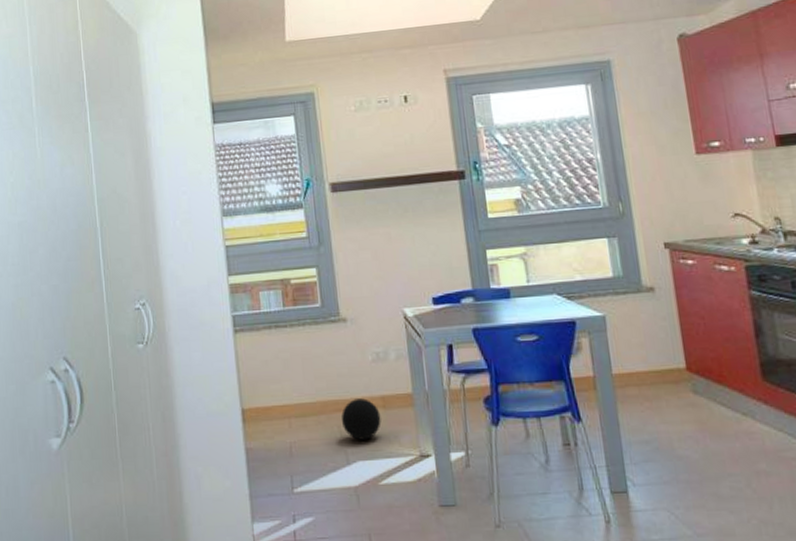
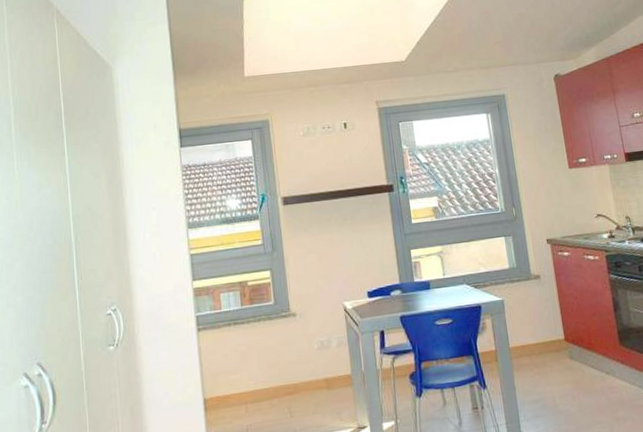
ball: present [341,398,381,440] -> none [291,381,325,419]

